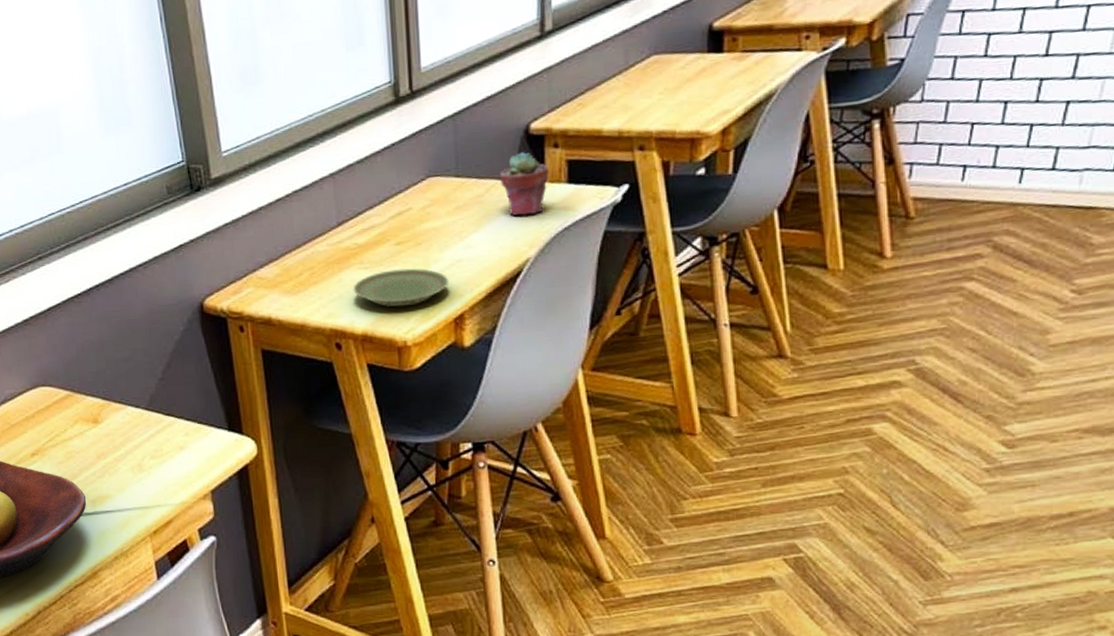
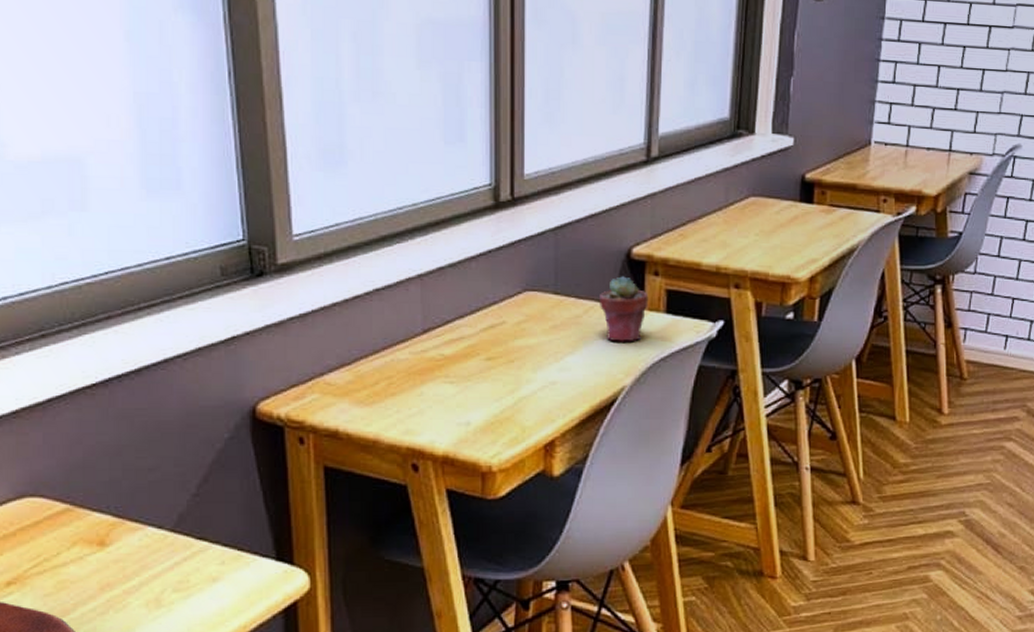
plate: present [353,268,450,307] -> none [435,387,542,428]

